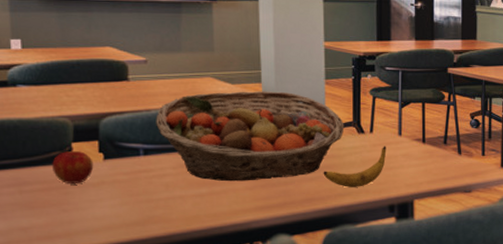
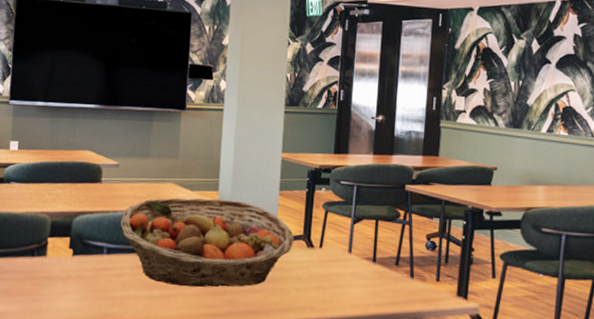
apple: present [52,150,94,184] -> none [30,244,64,276]
banana: present [323,146,387,187] -> none [269,262,335,304]

